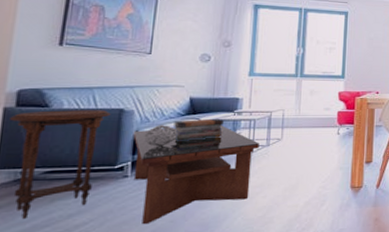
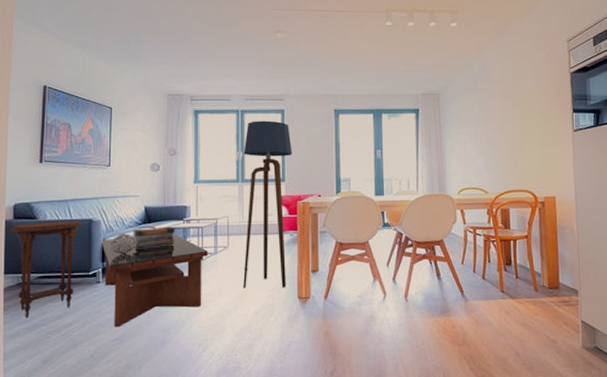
floor lamp: none [295,20,354,180] -> present [243,120,292,288]

